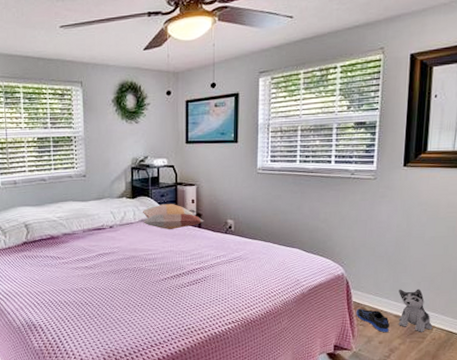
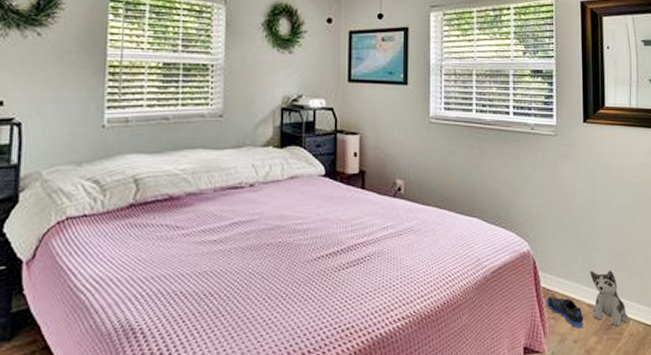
decorative pillow: present [142,204,204,229] -> none [292,157,369,190]

